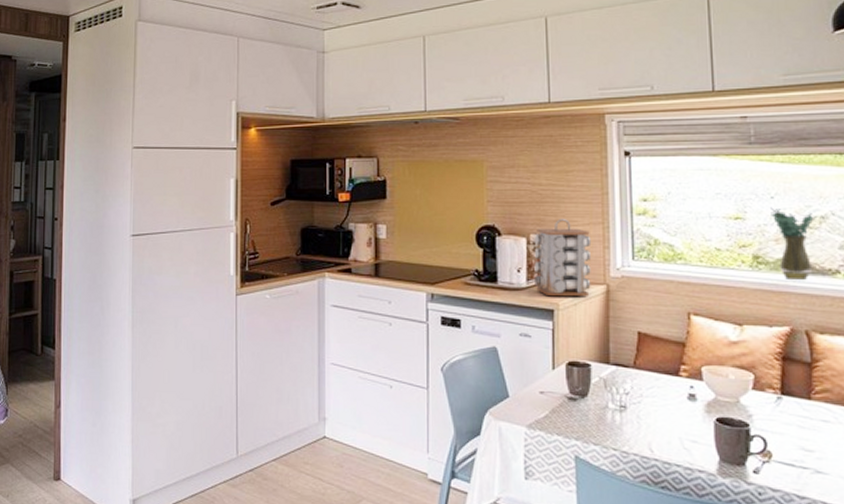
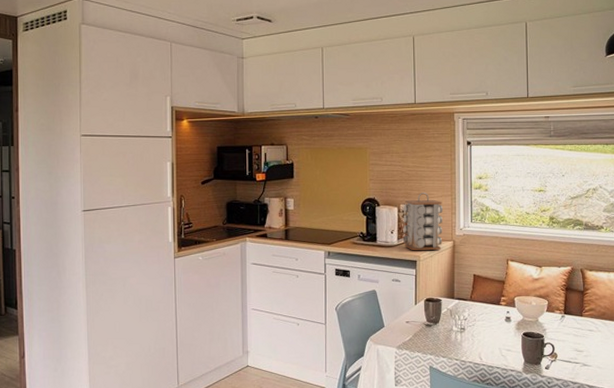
vase: present [770,207,813,281] -> none [562,183,588,235]

